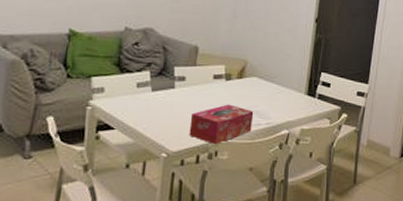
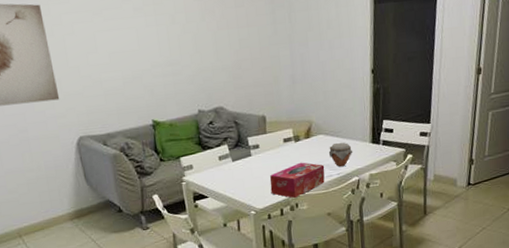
jar: none [260,88,287,117] -> present [328,142,353,167]

